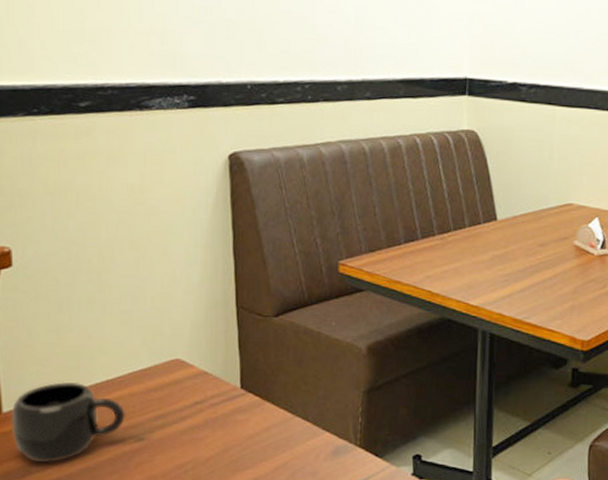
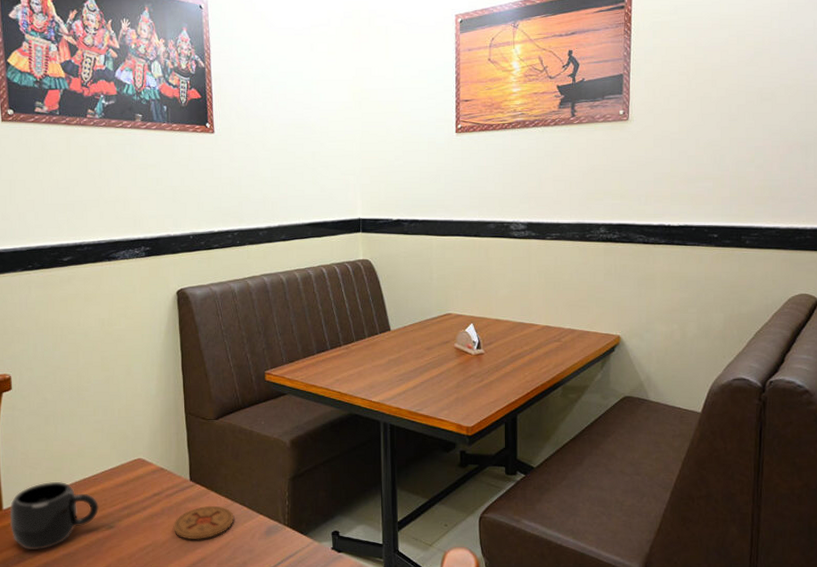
coaster: none [218,419,295,459] -> present [173,505,234,540]

